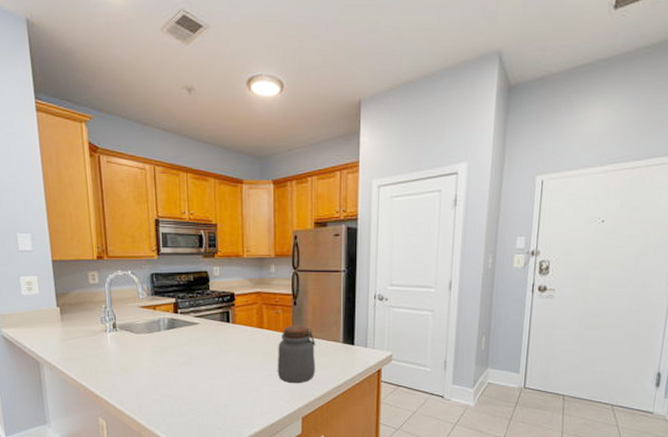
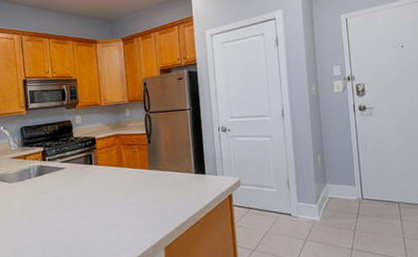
jar: present [277,325,316,384] -> none [137,160,173,216]

